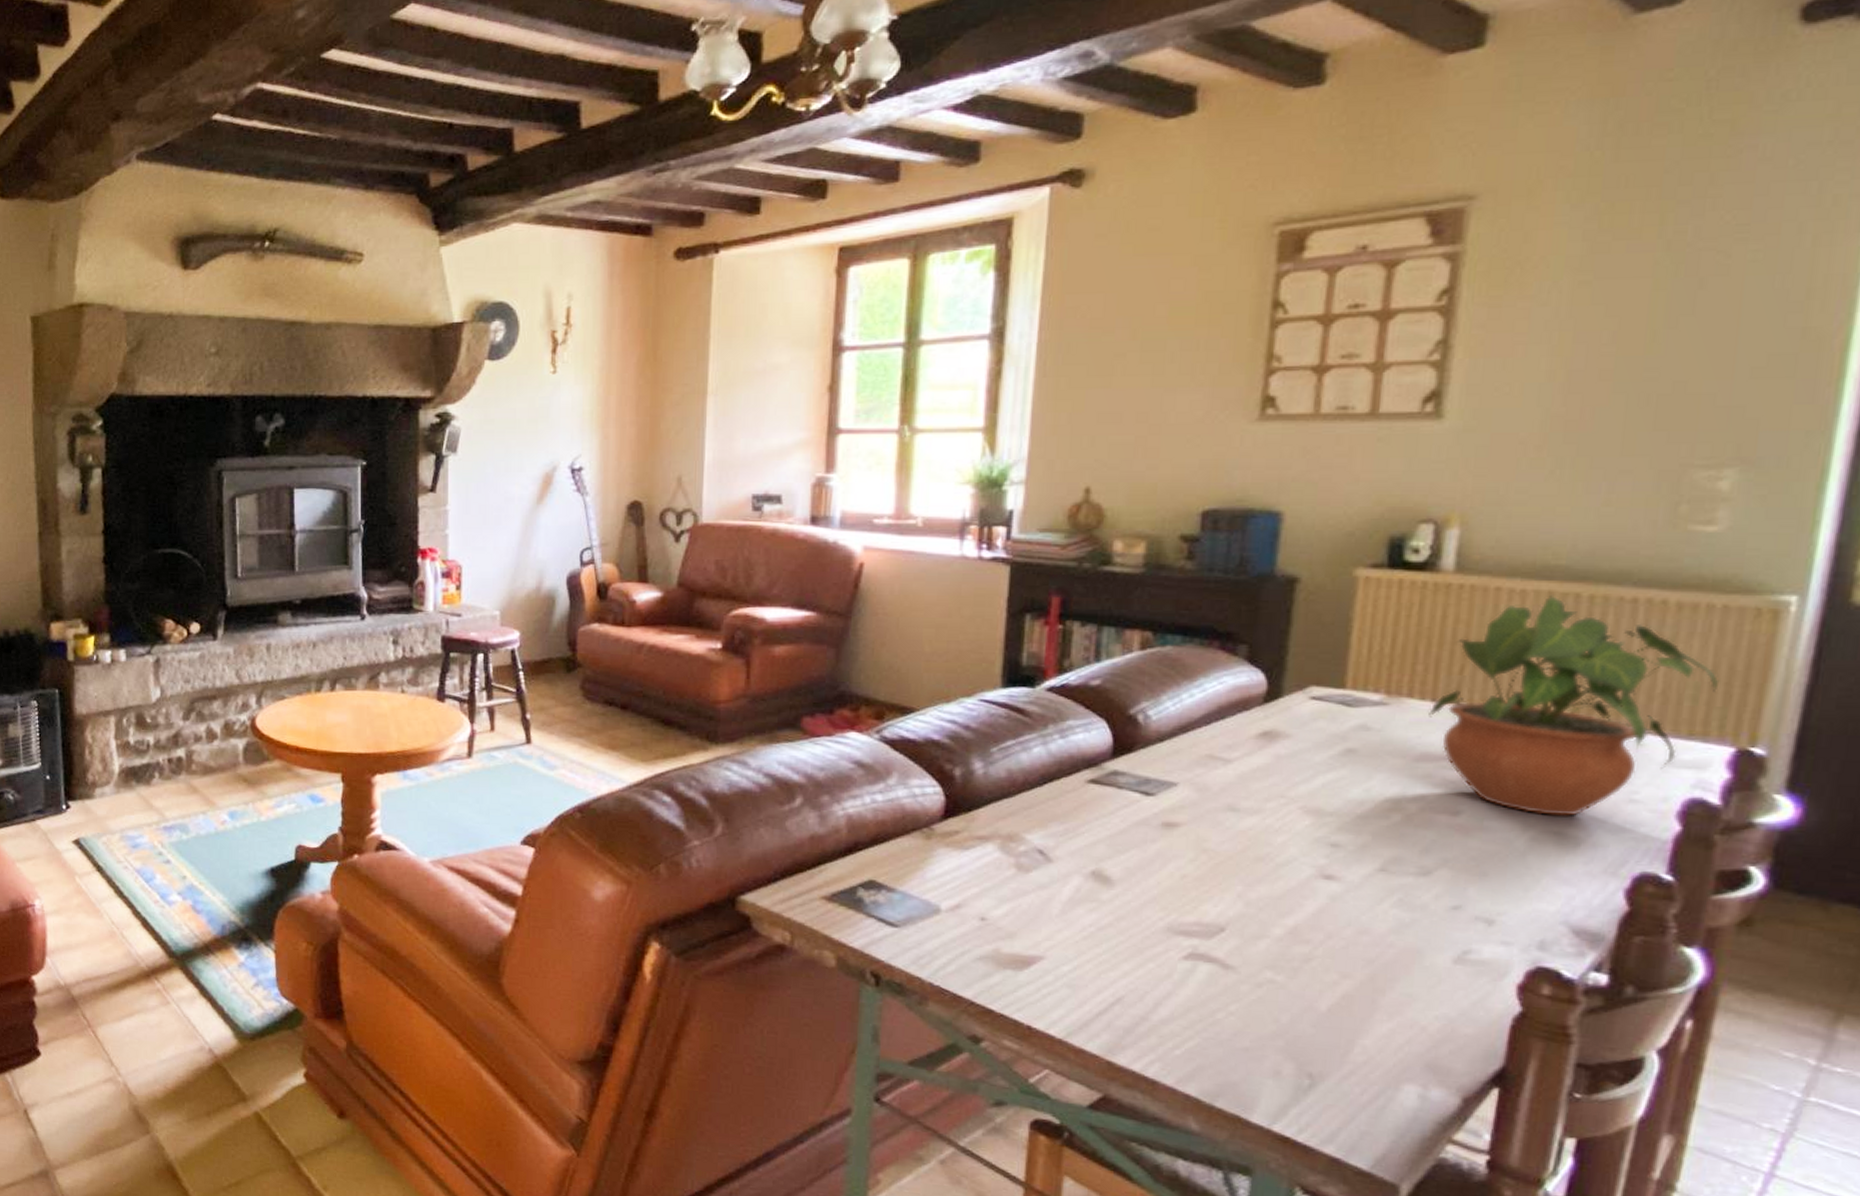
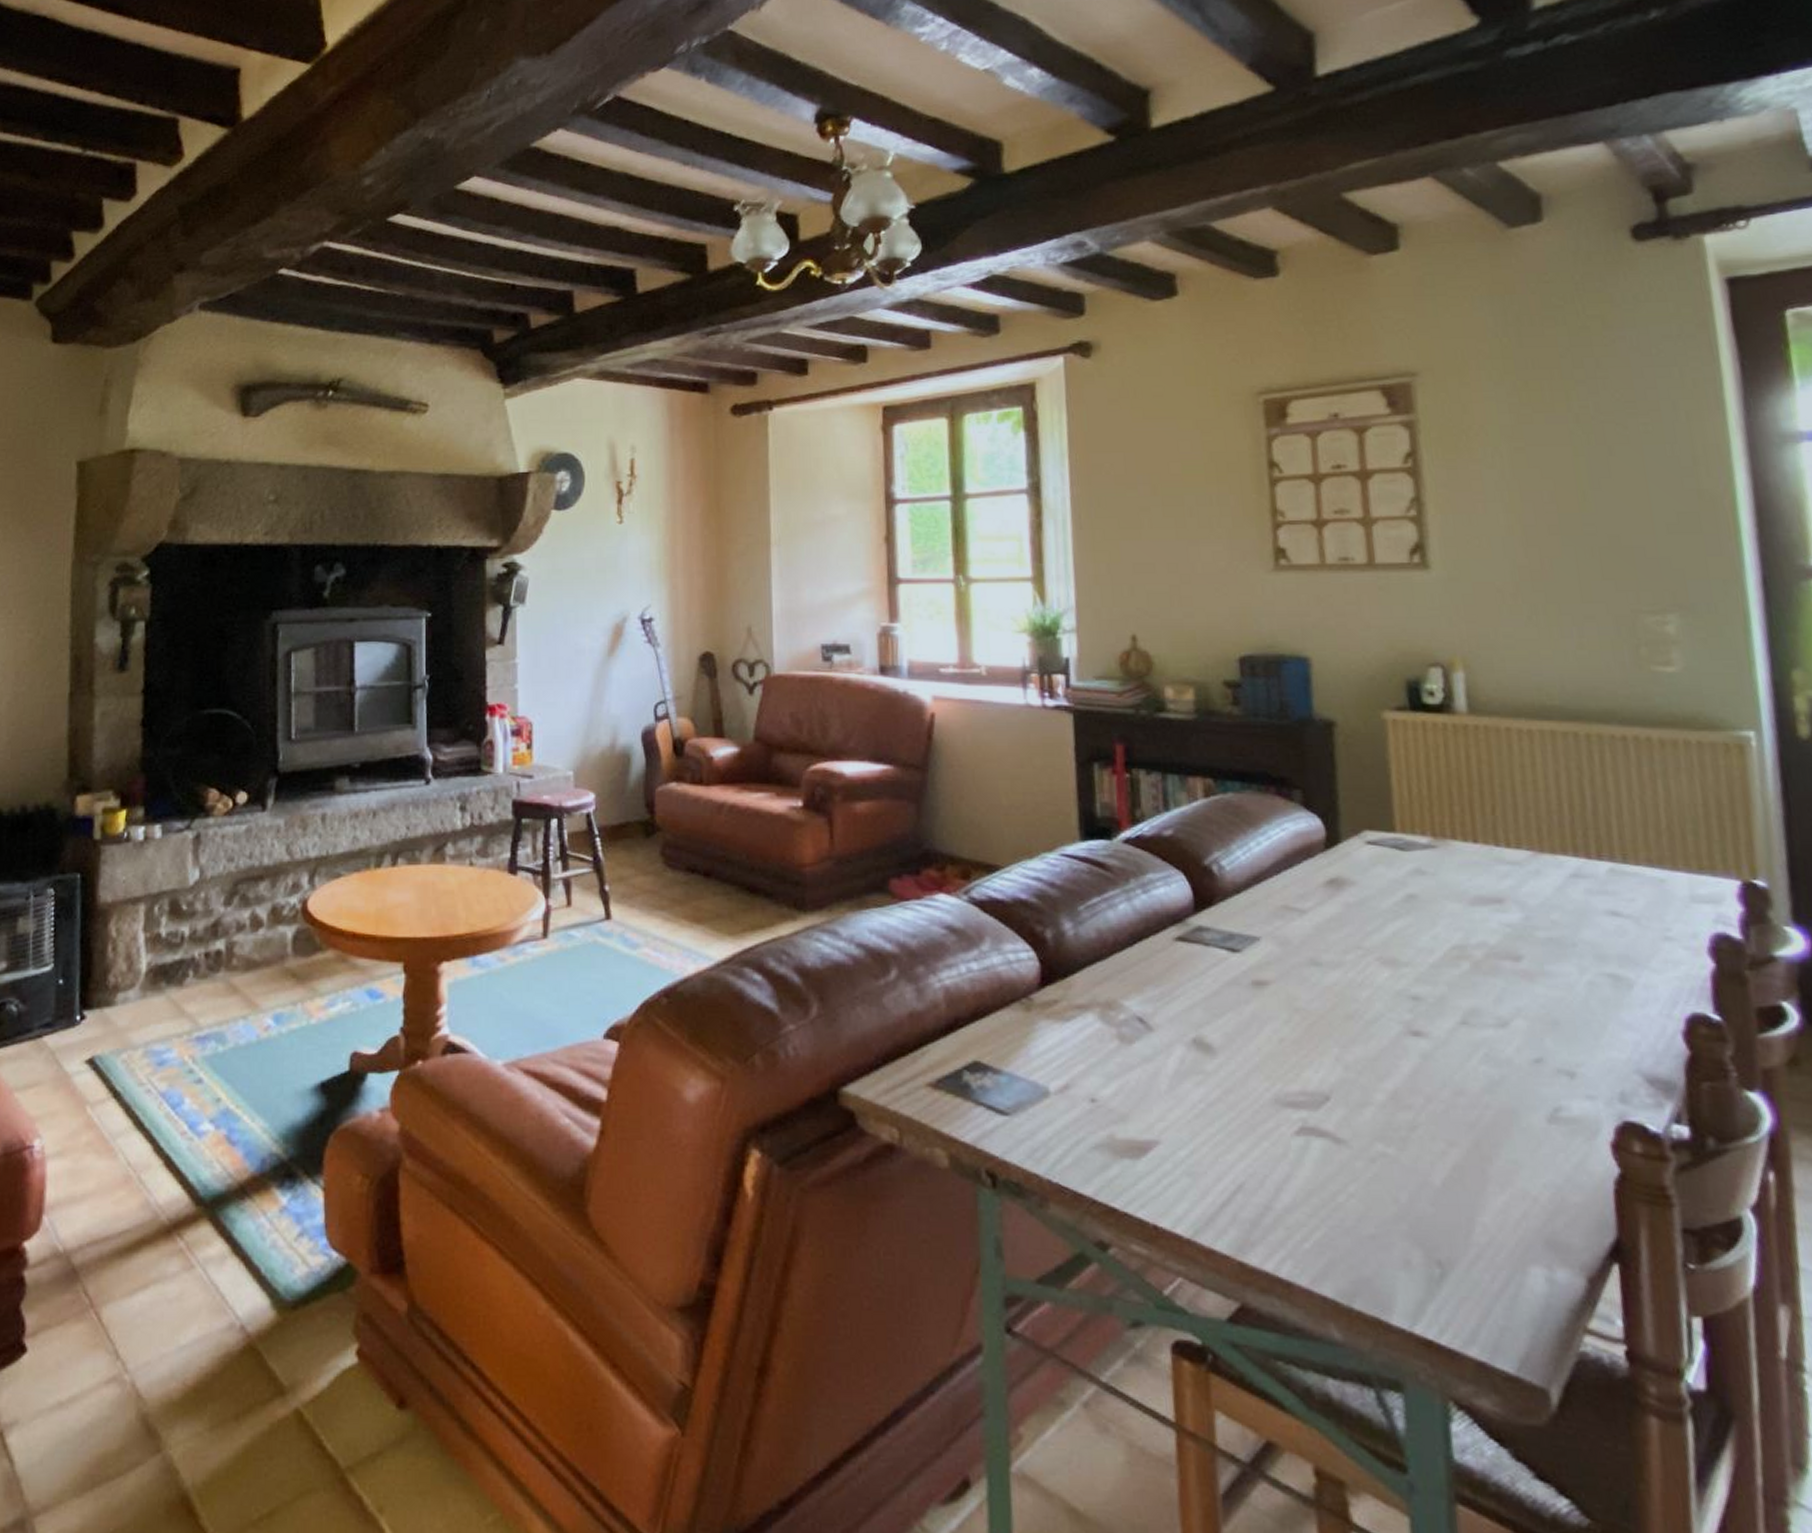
potted plant: present [1428,594,1720,816] -> none [1473,734,1712,957]

